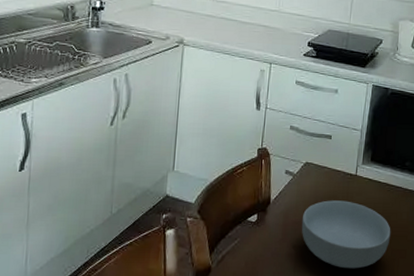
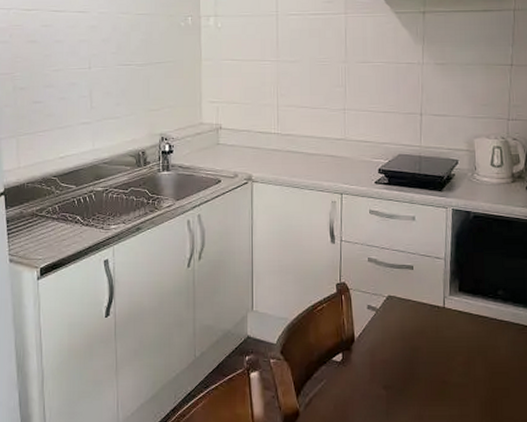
cereal bowl: present [301,200,391,269] -> none [389,336,490,411]

